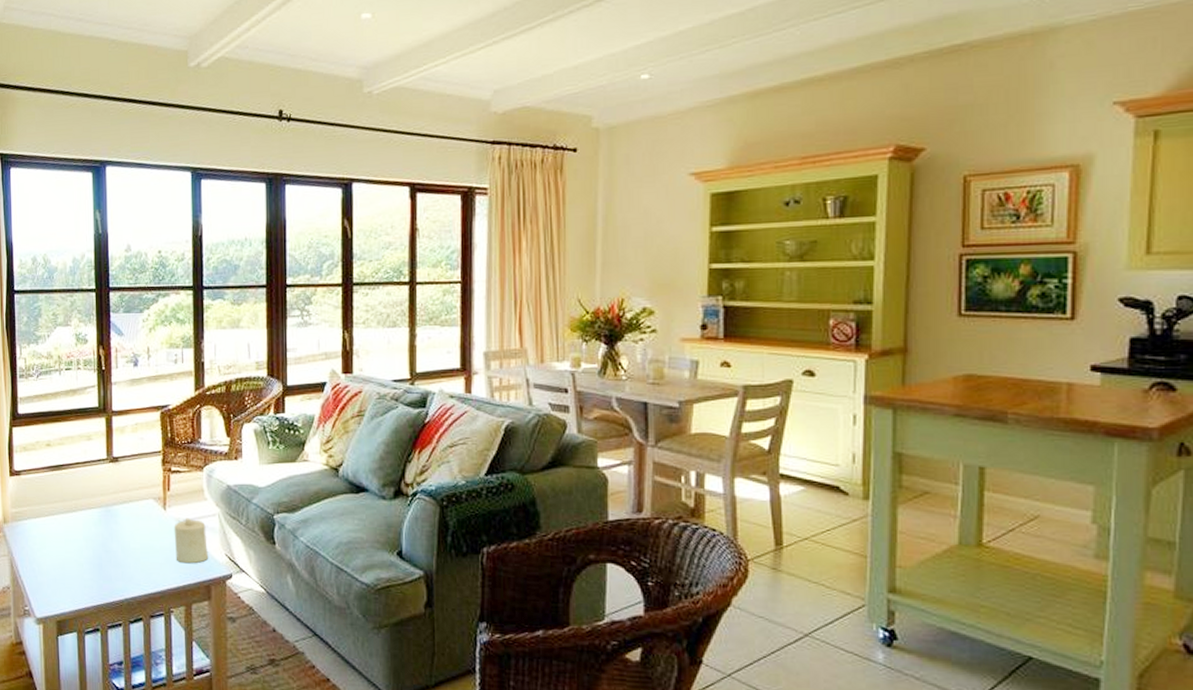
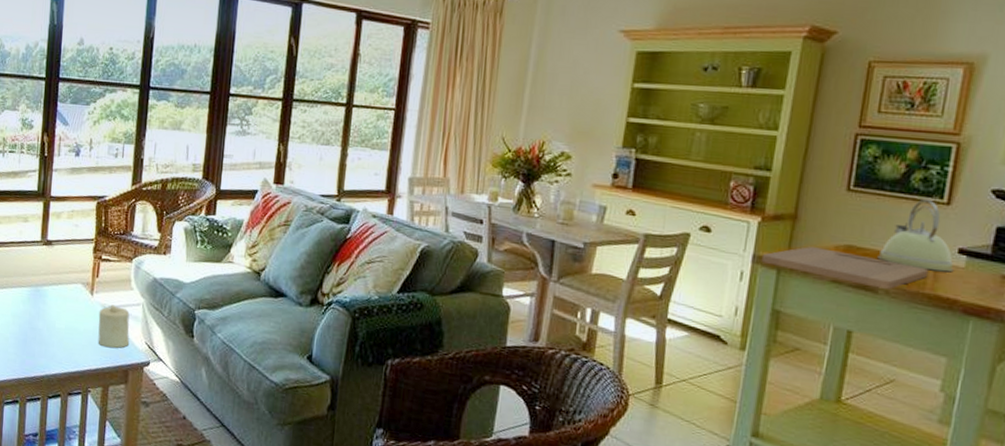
cutting board: none [874,381,1061,417] -> present [761,246,929,290]
kettle: none [1002,315,1089,393] -> present [877,199,954,273]

